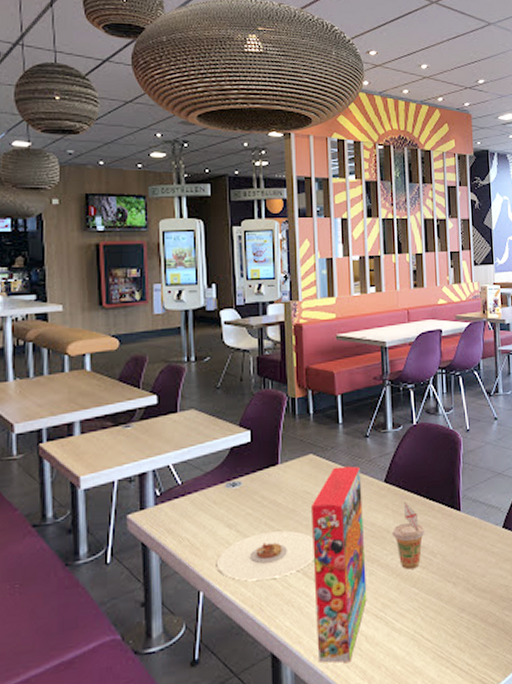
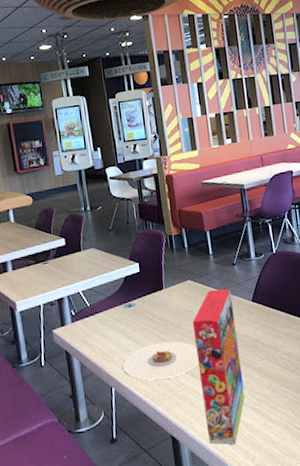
beverage cup: present [392,501,425,570] -> none [262,317,291,372]

